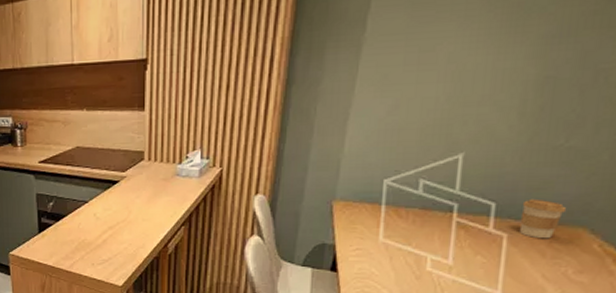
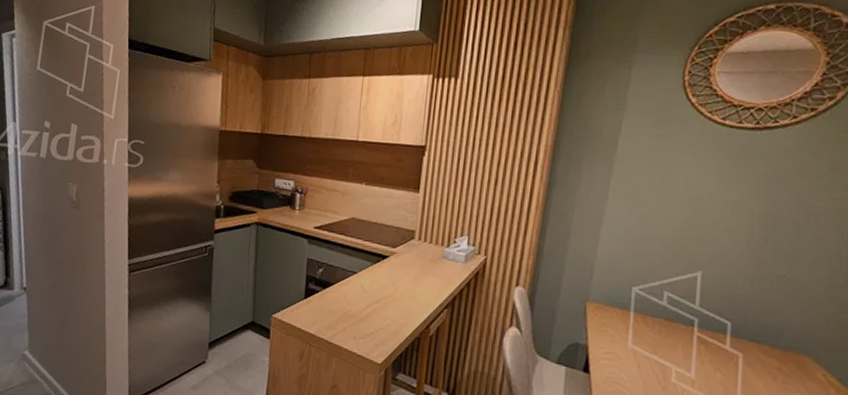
coffee cup: present [519,198,565,239] -> none [753,322,791,363]

